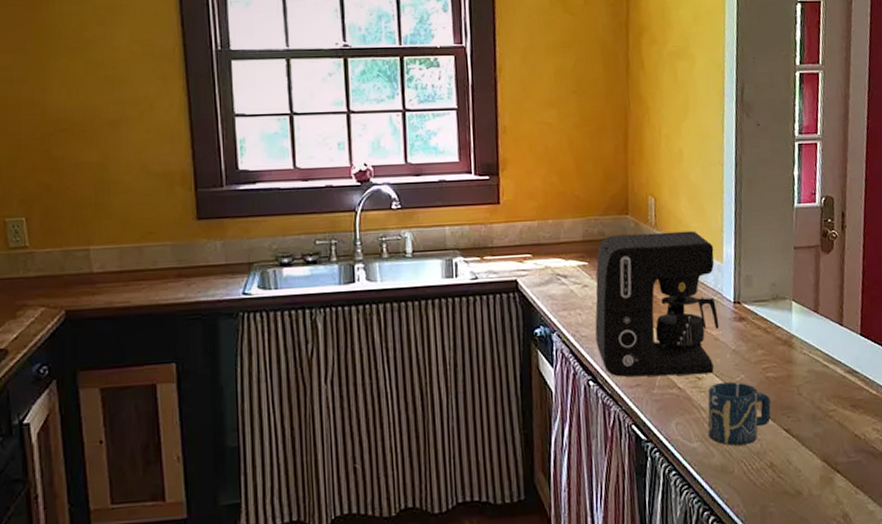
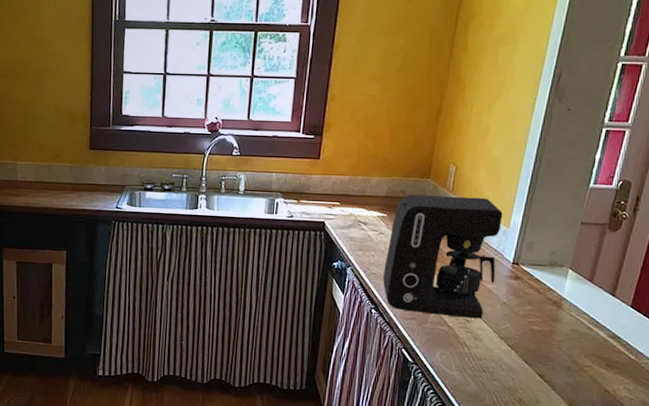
cup: present [707,382,771,446] -> none [467,327,530,381]

